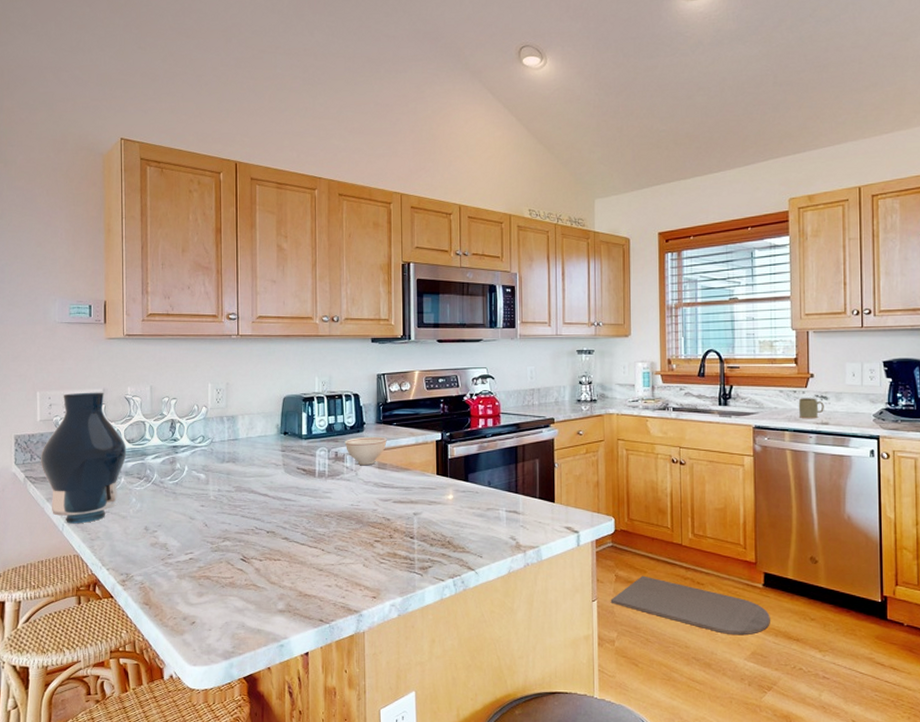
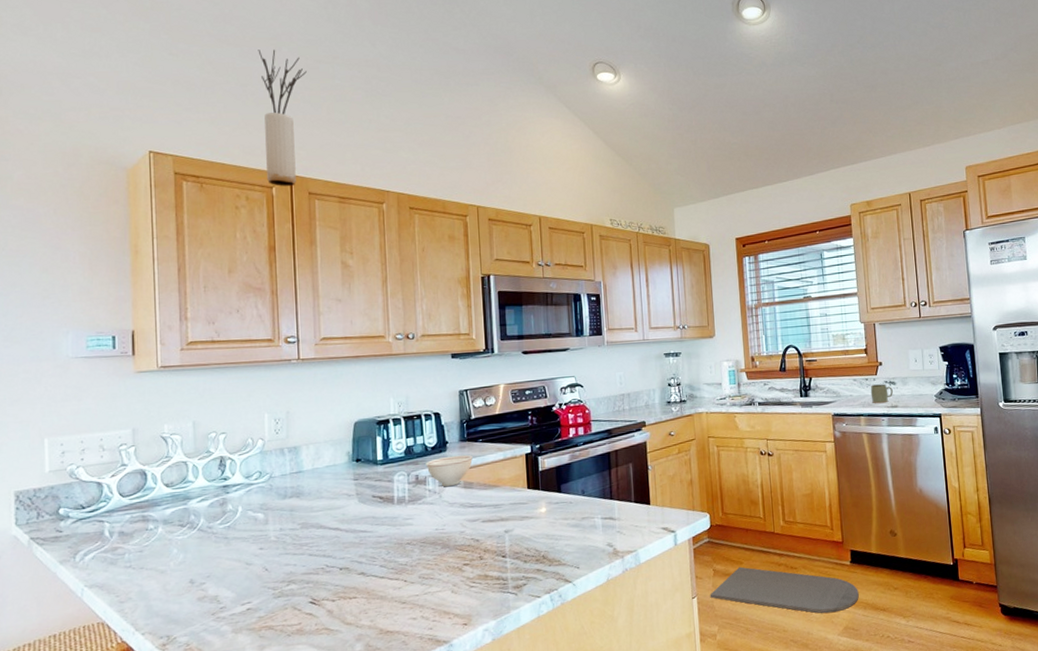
vase: present [41,392,127,524] -> none [51,432,164,588]
vase: none [211,41,252,173] -> present [258,49,307,187]

